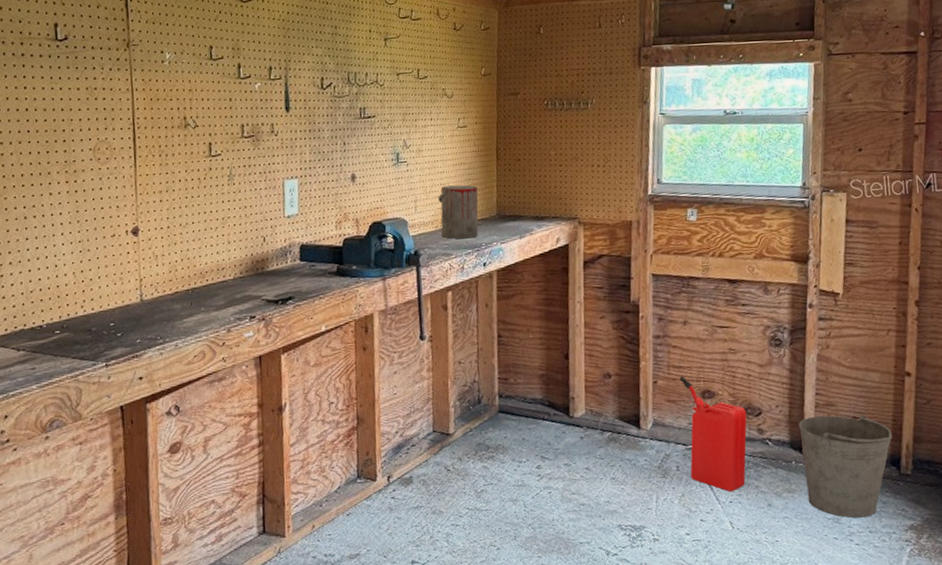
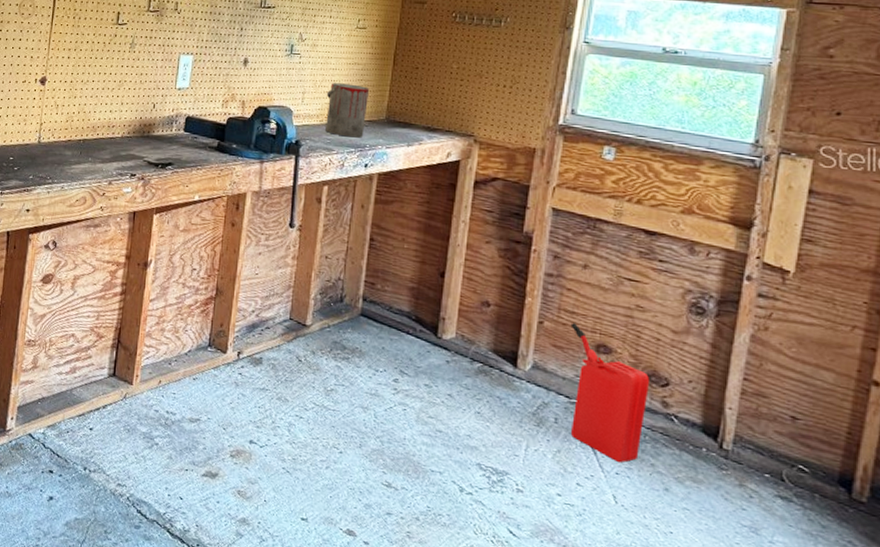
bucket: present [799,414,893,518] -> none [716,403,845,538]

